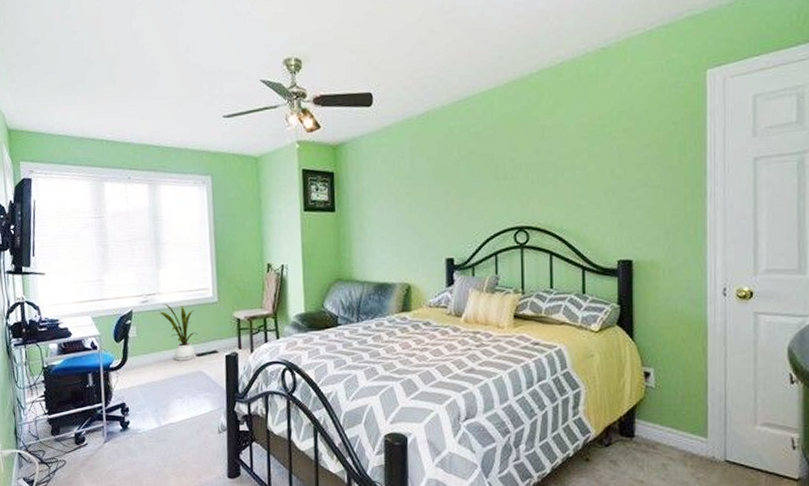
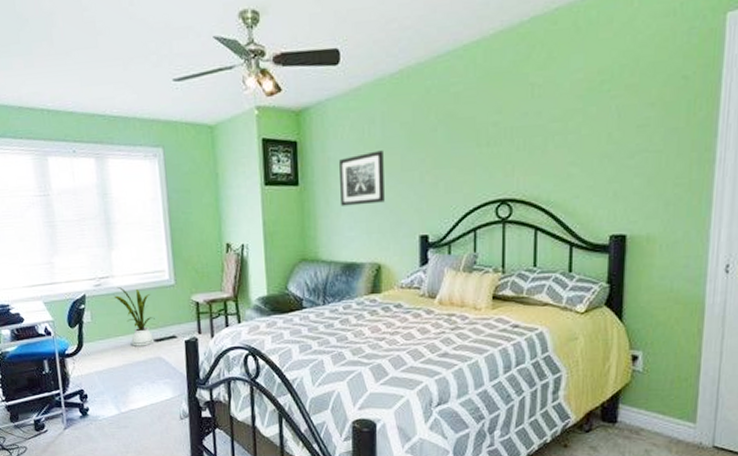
wall art: none [372,181,413,231] -> present [339,150,385,206]

